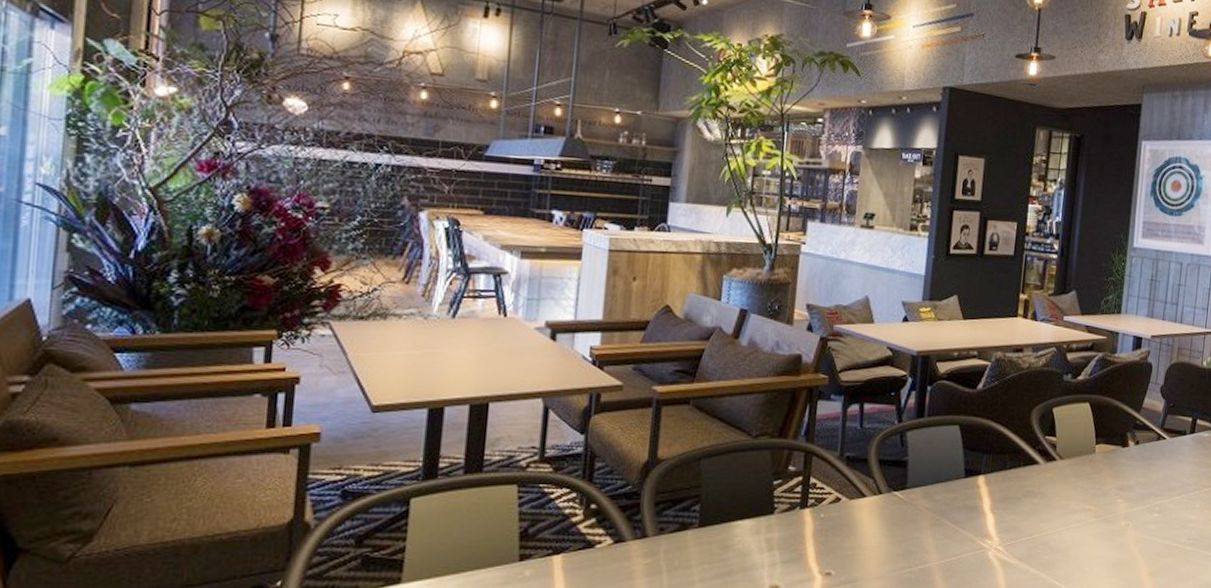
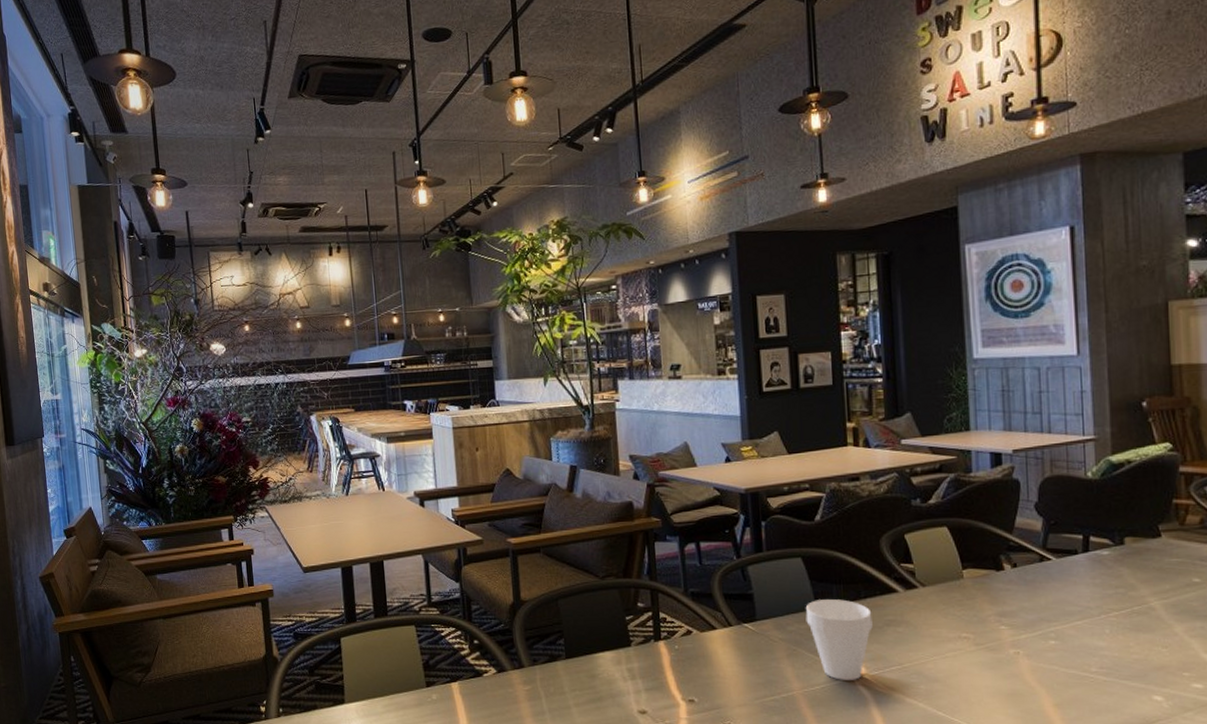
cup: none [953,469,1014,551] -> present [805,599,873,680]

